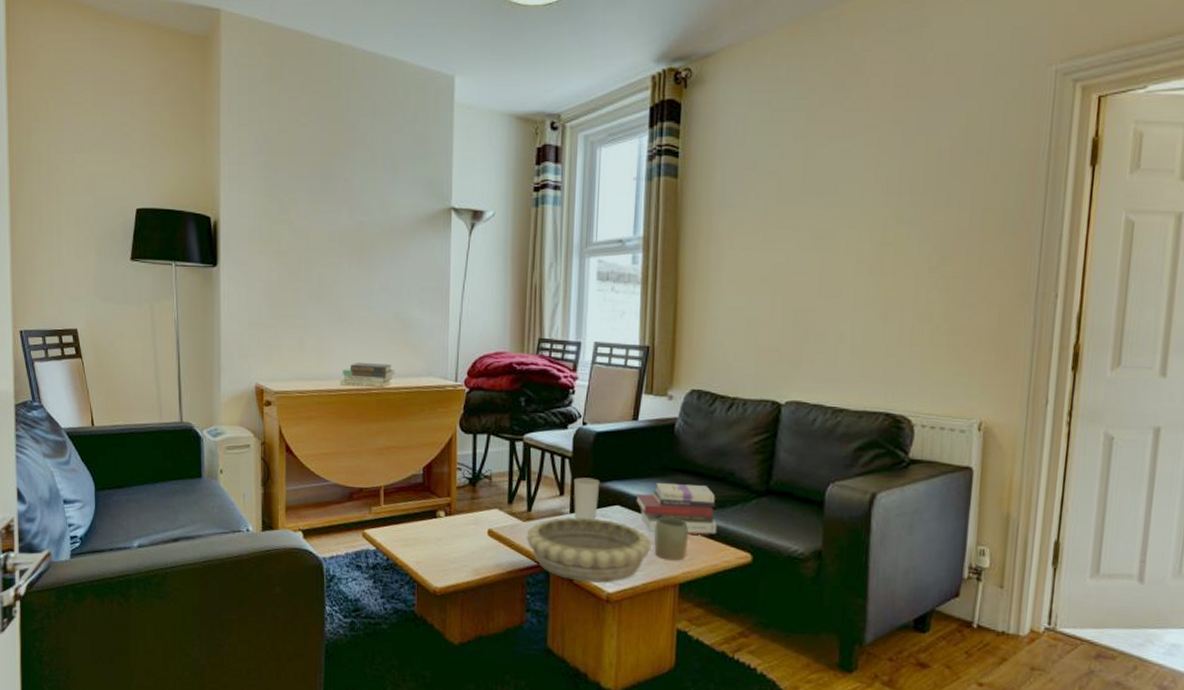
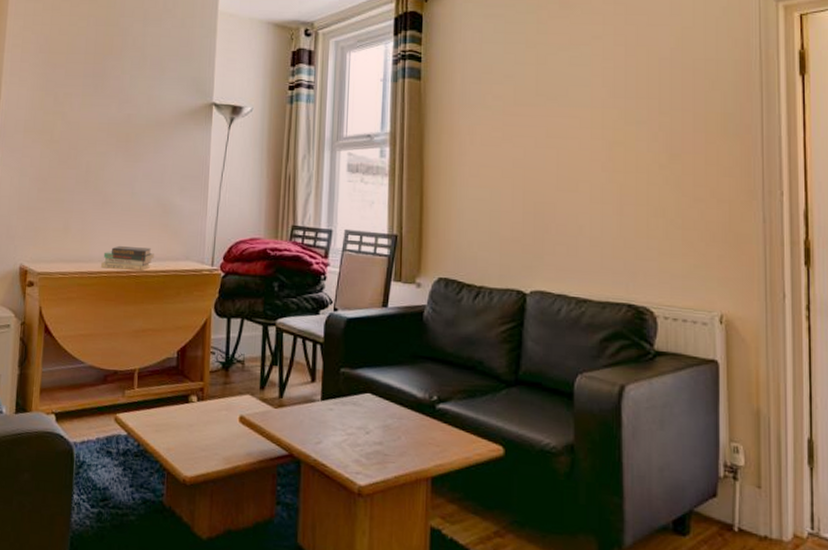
decorative bowl: present [526,517,652,583] -> none [277,404,403,475]
cup: present [573,477,600,520] -> none [325,363,351,408]
books: present [636,483,718,537] -> none [387,371,468,428]
mug: present [653,518,689,561] -> none [404,407,440,452]

